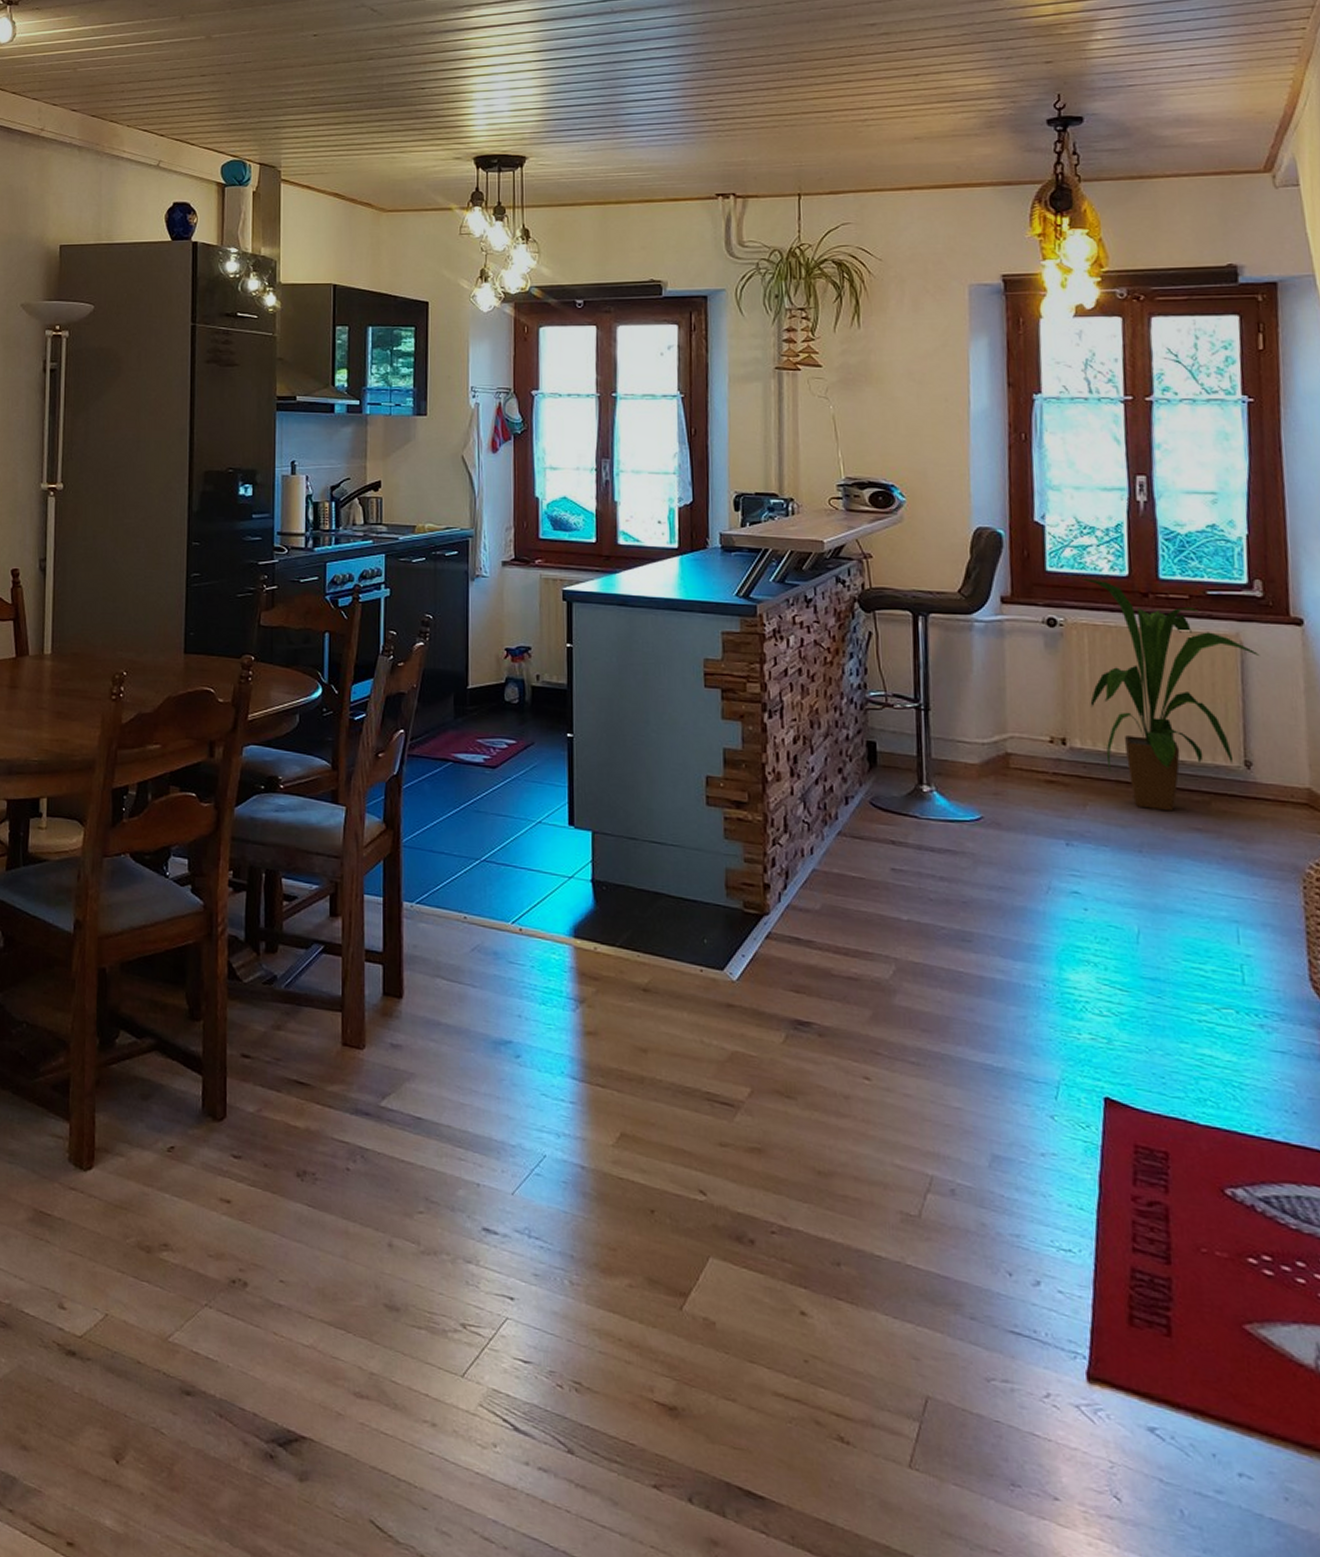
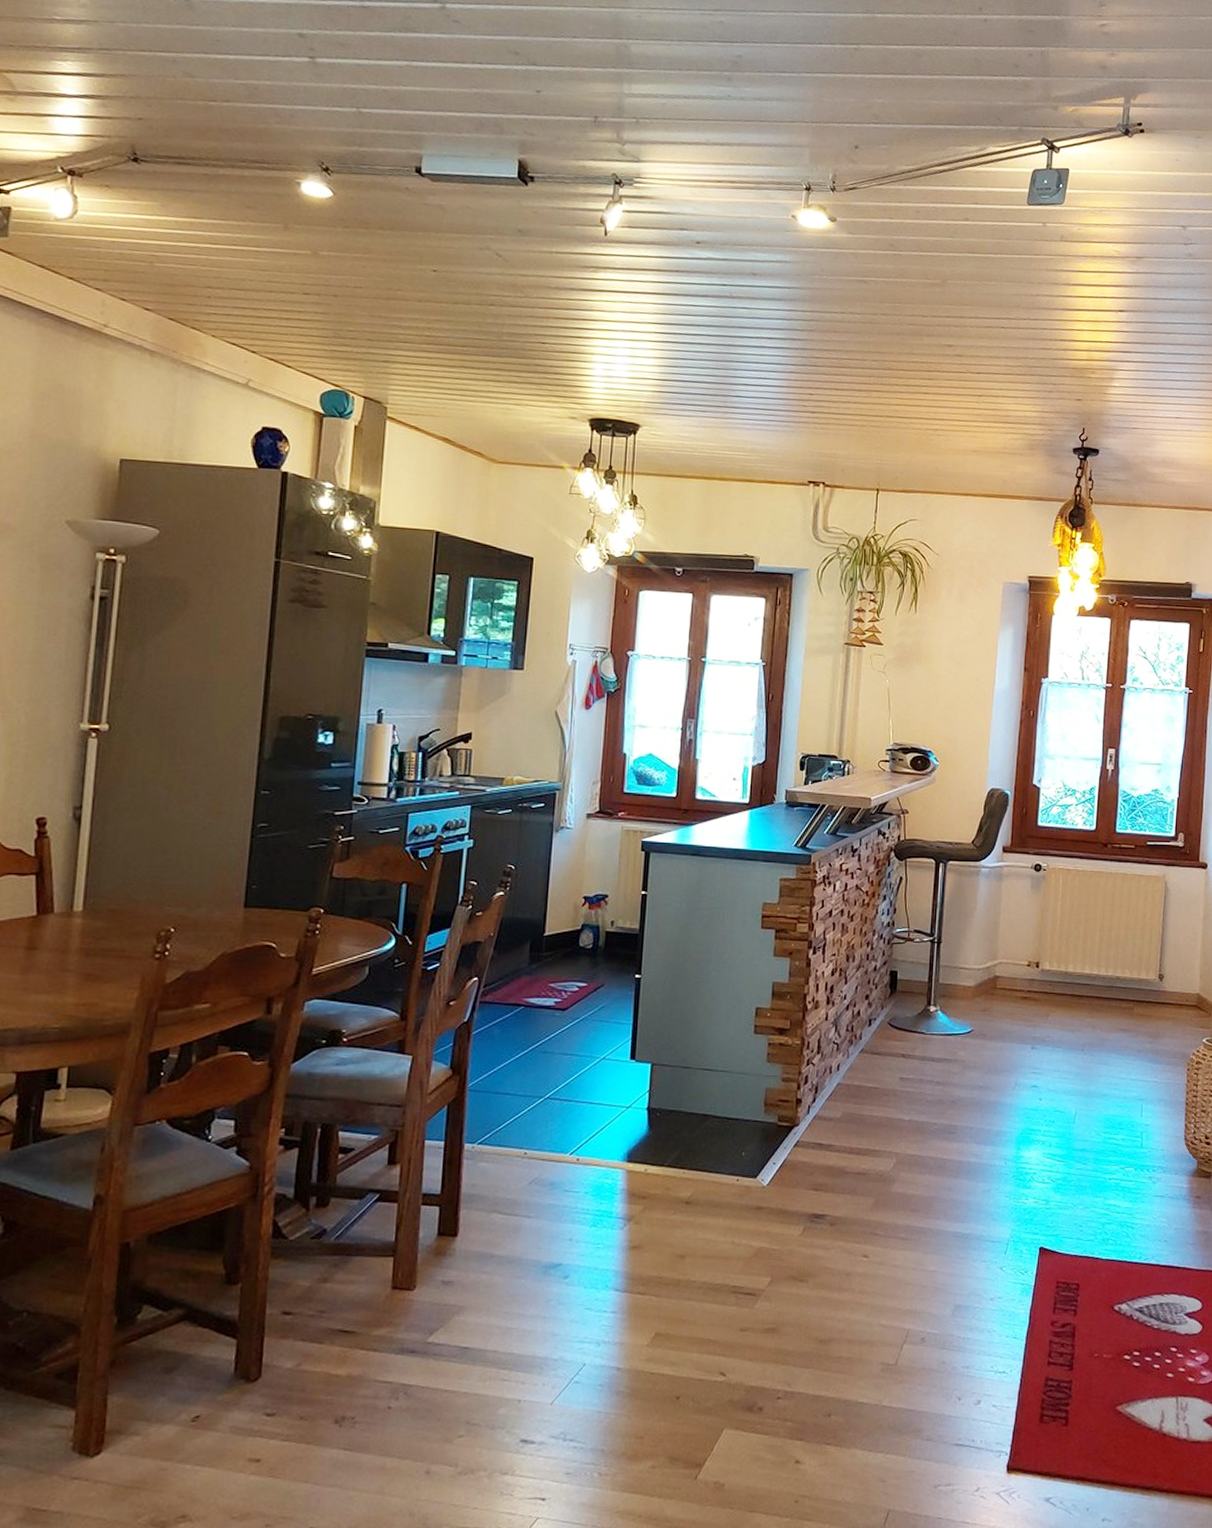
house plant: present [1083,579,1260,812] -> none [1059,832,1177,1017]

